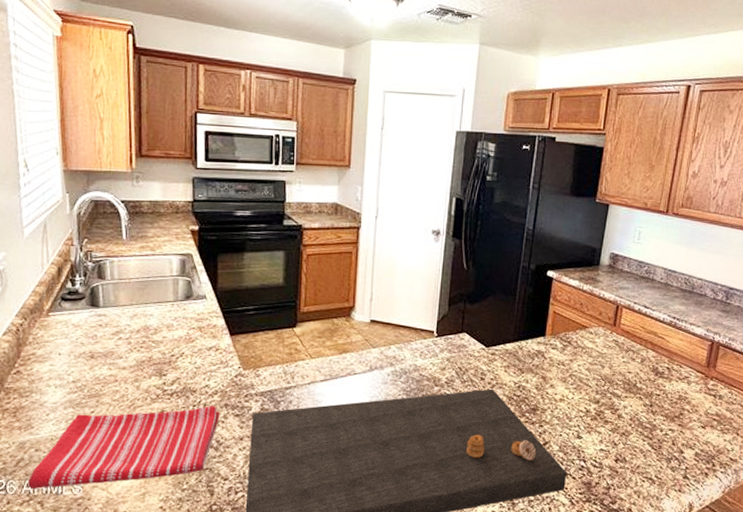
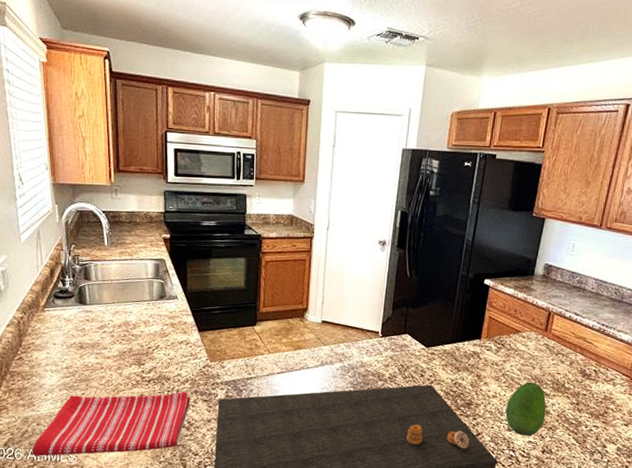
fruit: none [574,382,618,443] -> present [505,381,546,436]

